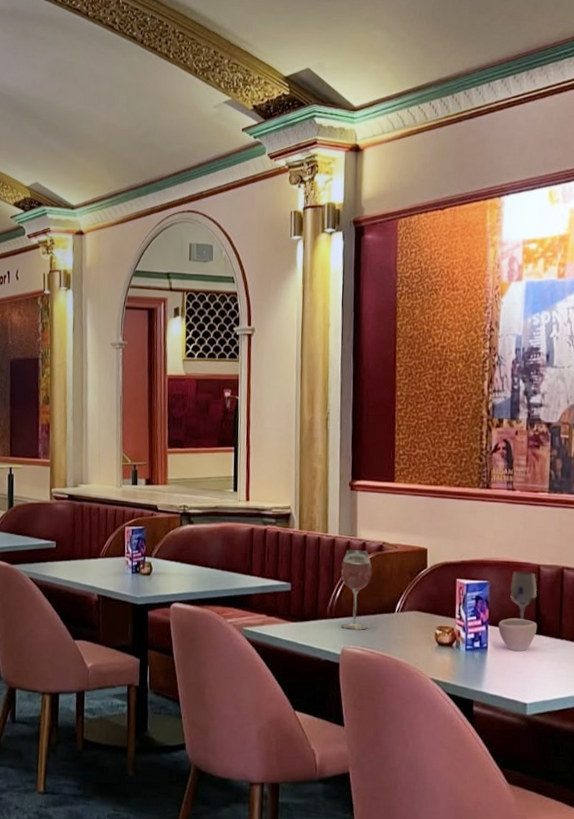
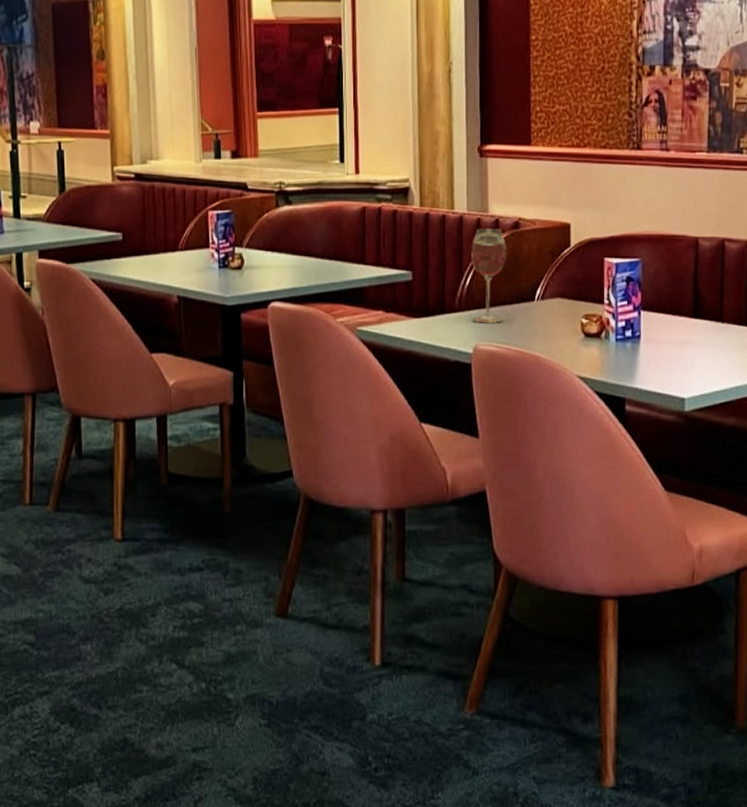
cup: present [498,617,538,652] -> none [652,300,696,339]
wine glass: present [509,571,538,620] -> none [664,245,696,302]

